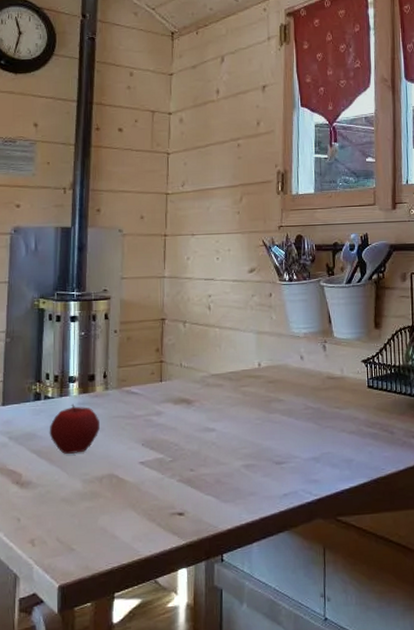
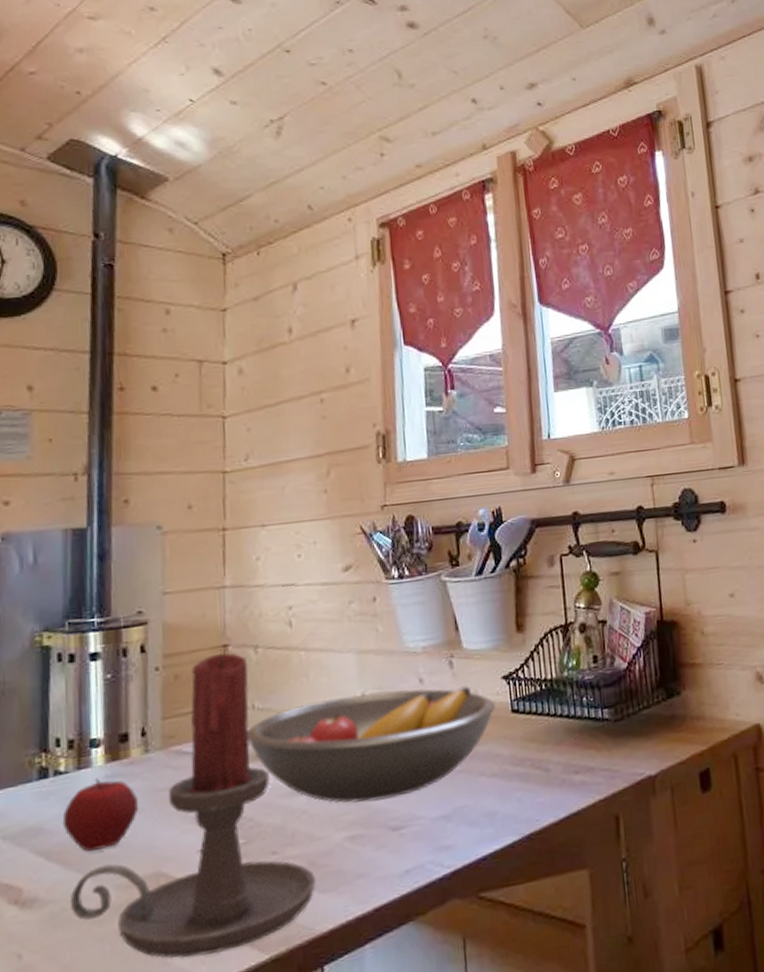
candle holder: none [52,325,221,536] -> present [69,652,317,959]
fruit bowl: none [176,362,356,442] -> present [247,686,496,804]

